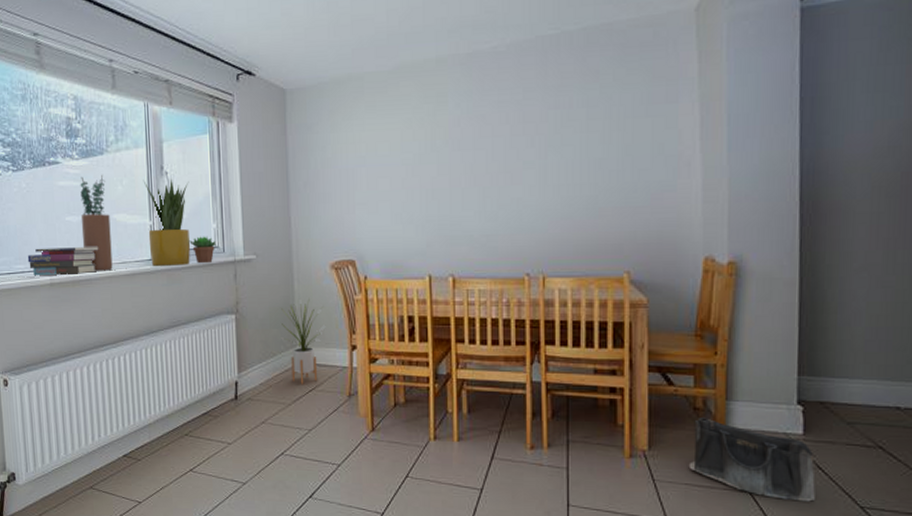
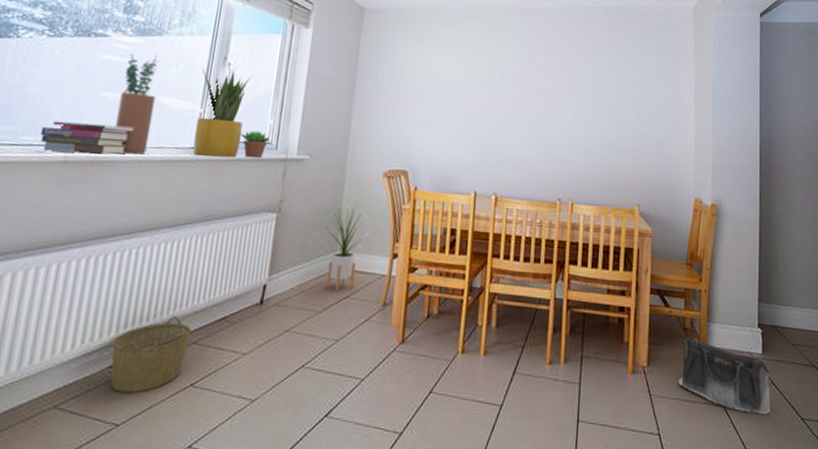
basket: none [121,412,183,477] -> present [110,316,193,394]

